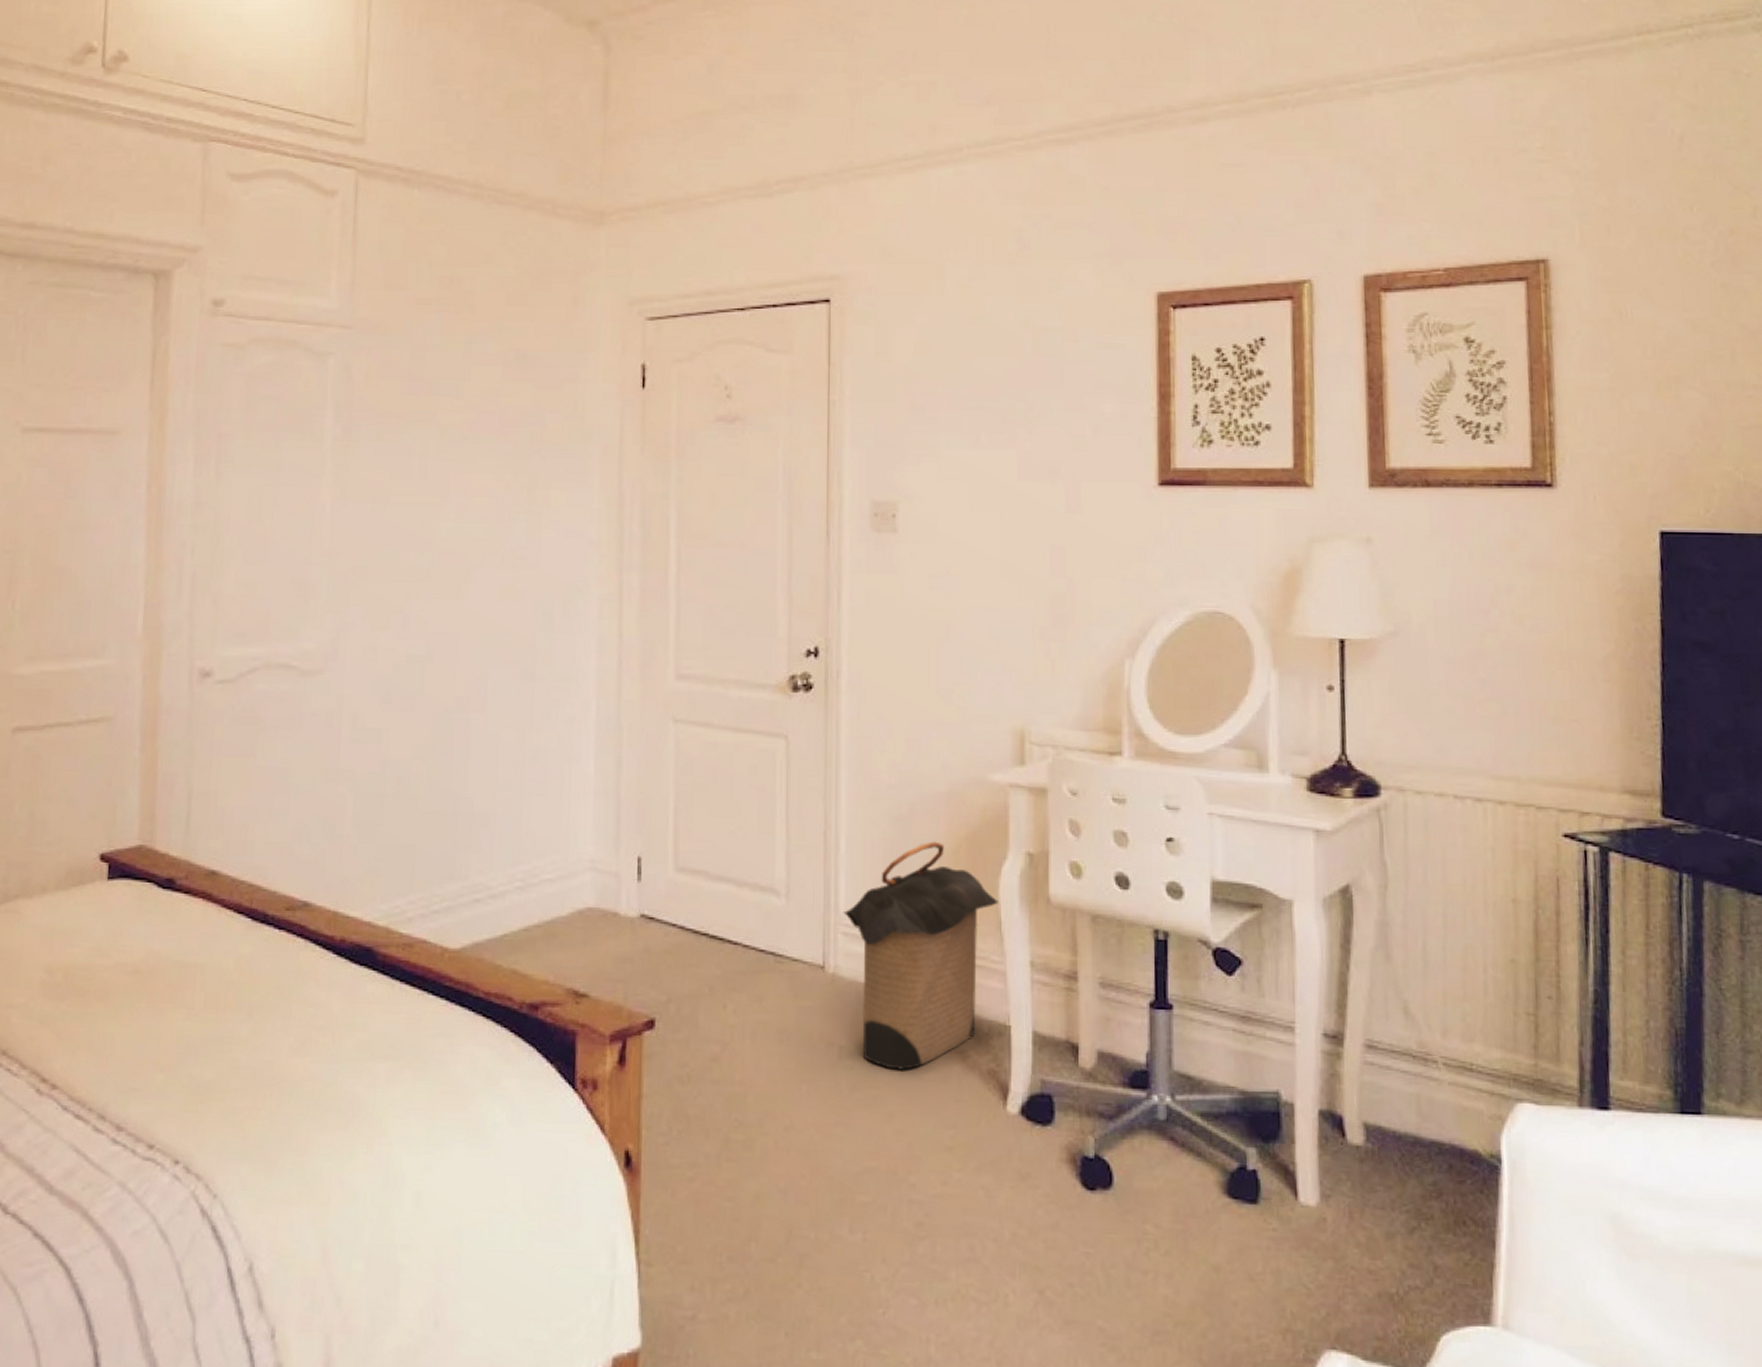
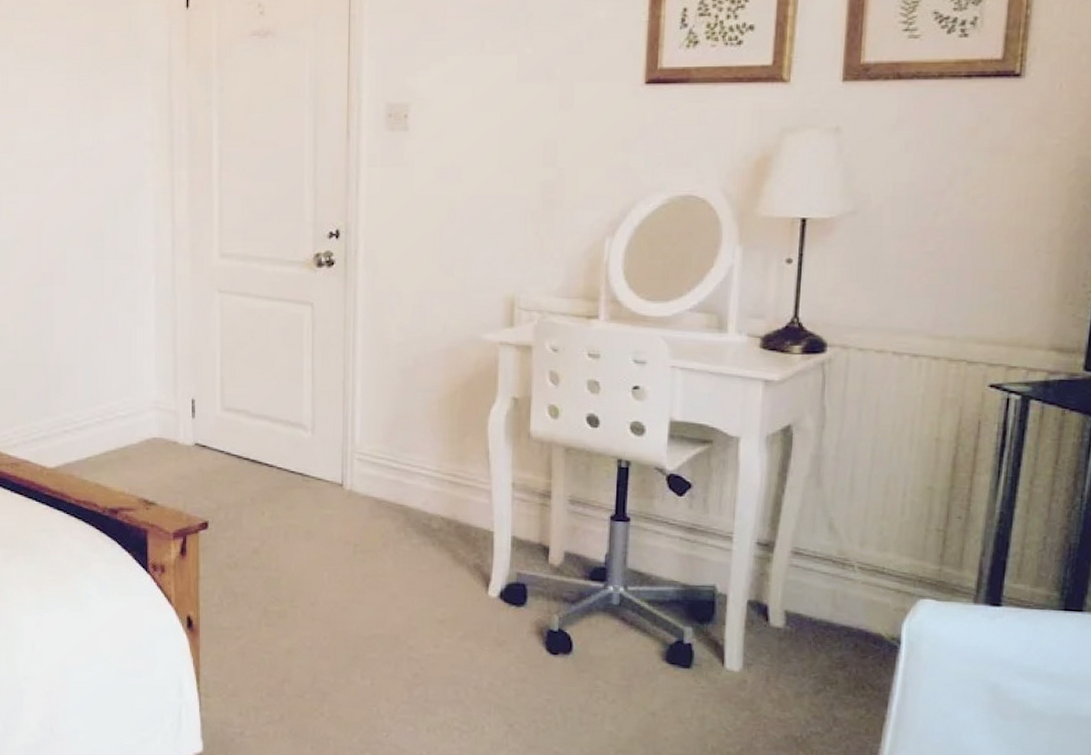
laundry hamper: present [843,841,999,1070] -> none [358,388,487,563]

